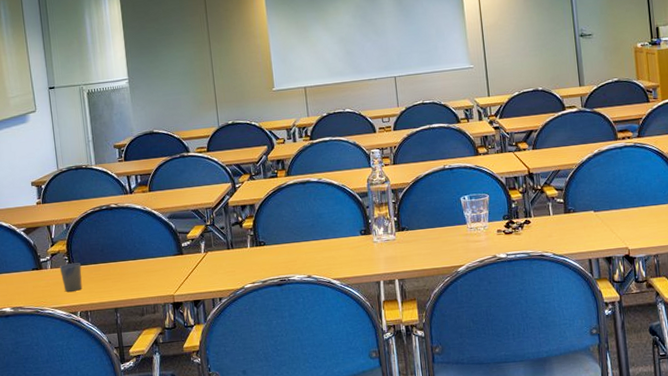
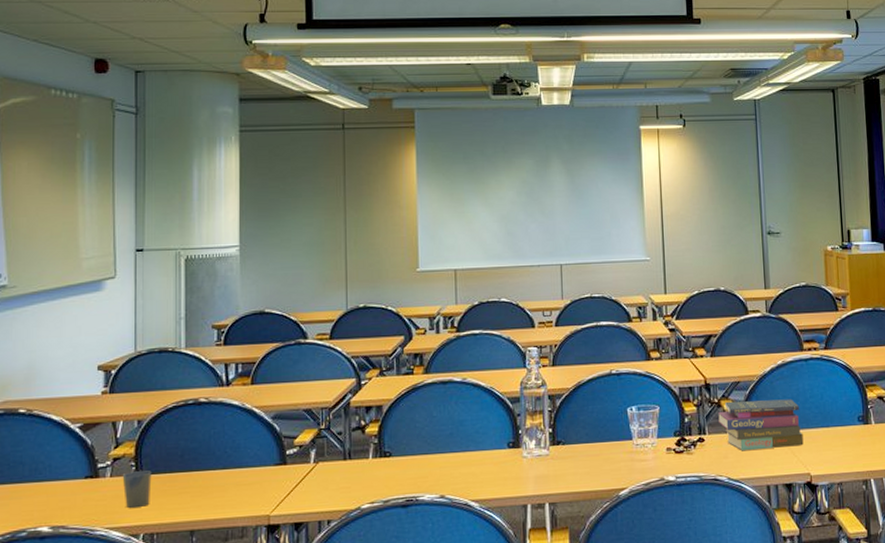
books: none [542,183,621,231] -> present [718,399,804,451]

